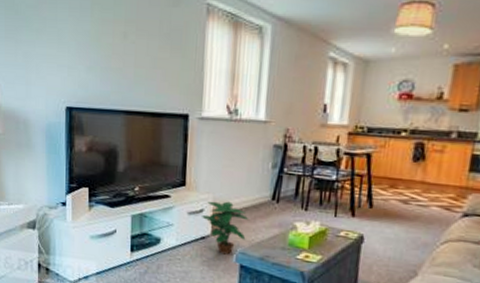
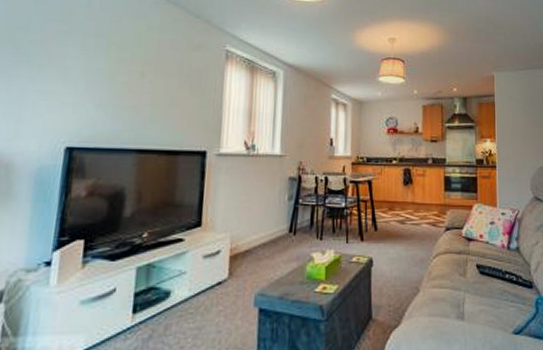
potted plant: present [200,201,249,255] -> none [217,239,268,299]

